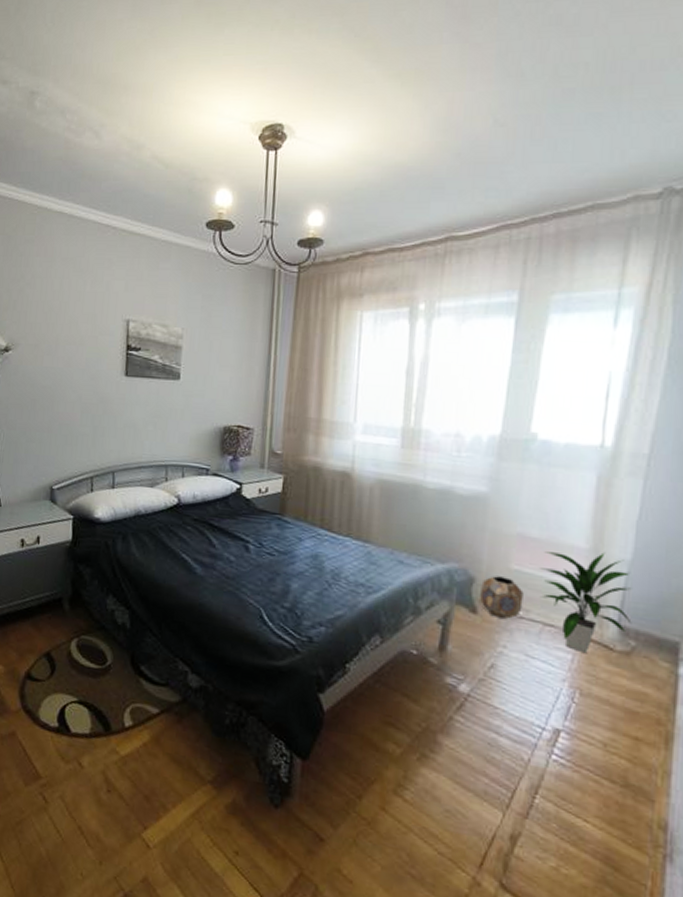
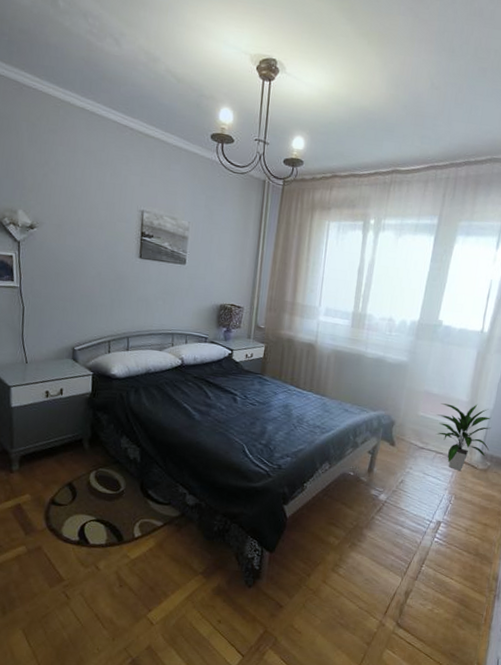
planter: present [480,576,524,619] -> none [397,420,426,449]

